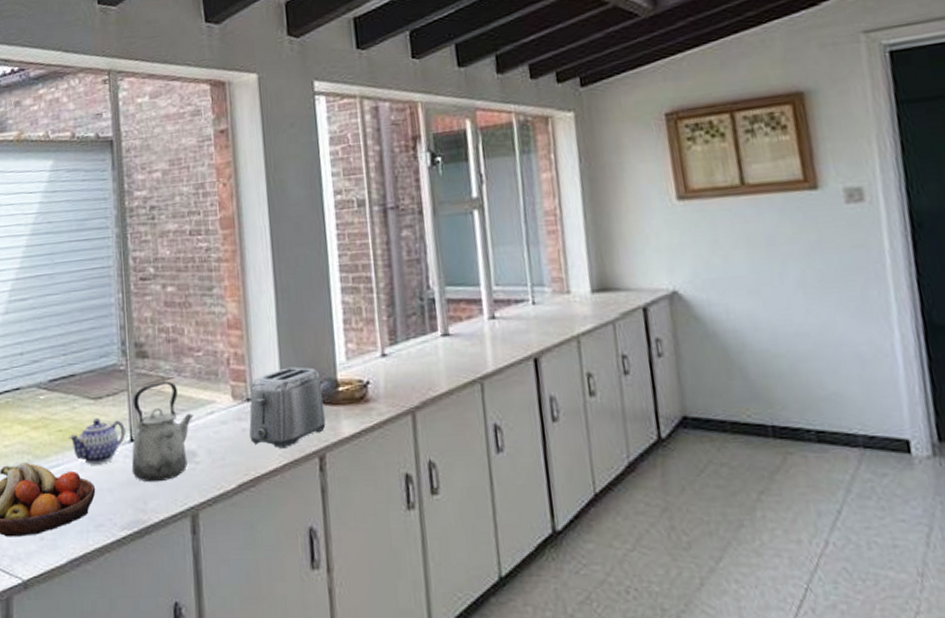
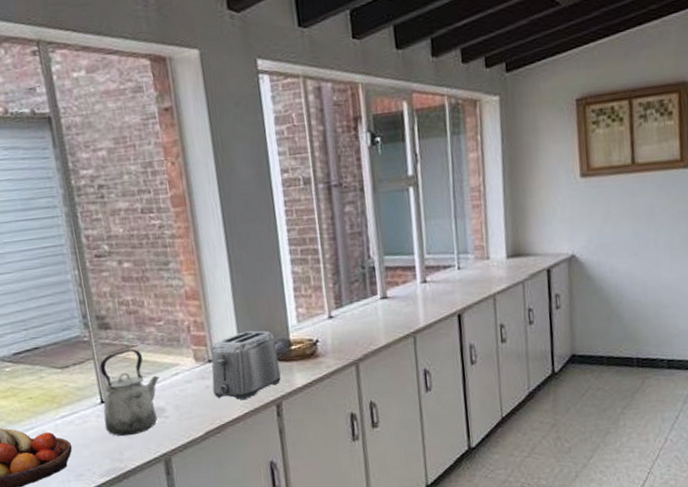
teapot: present [69,418,126,464] -> none [40,385,96,425]

